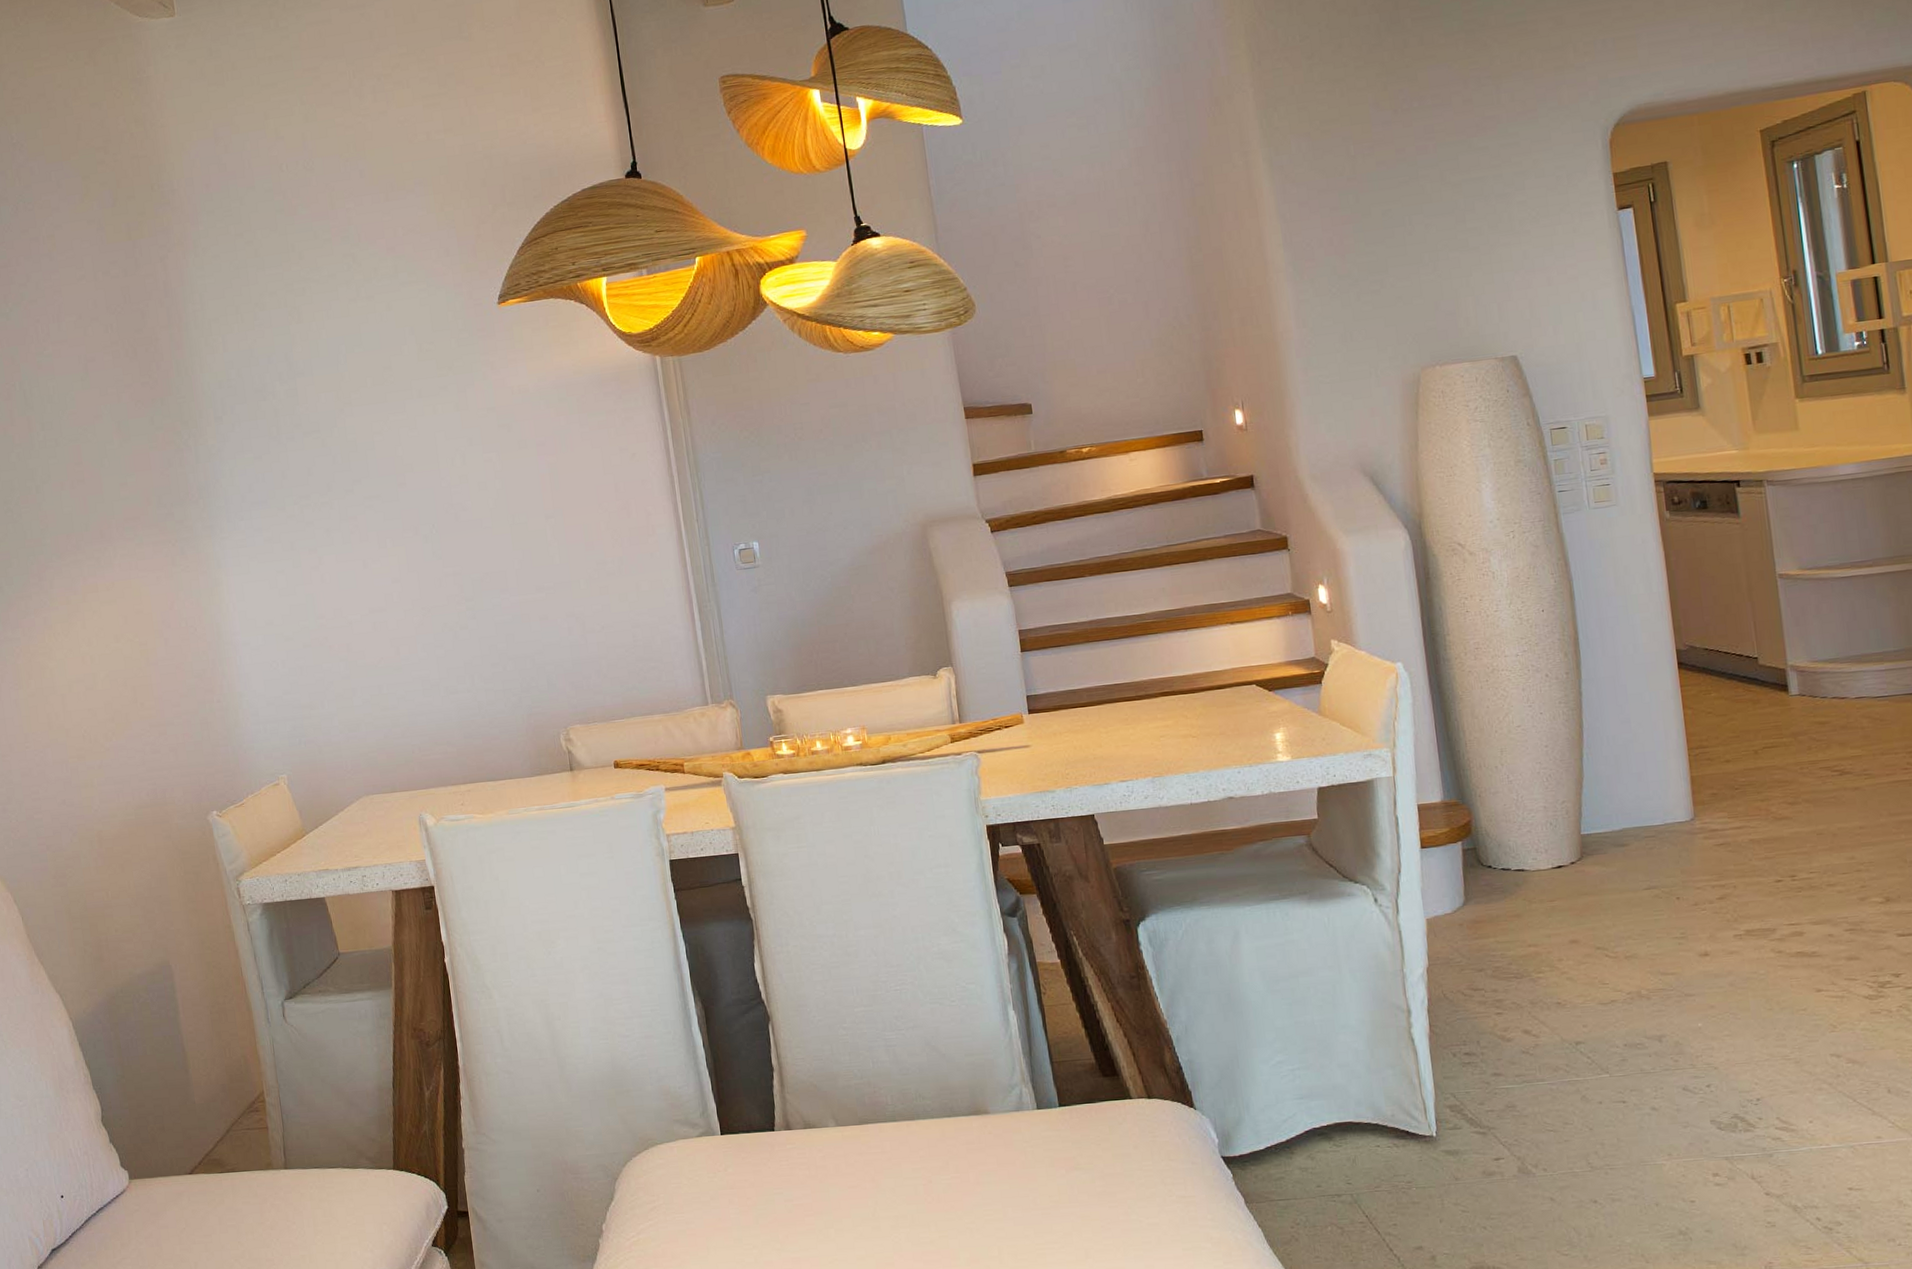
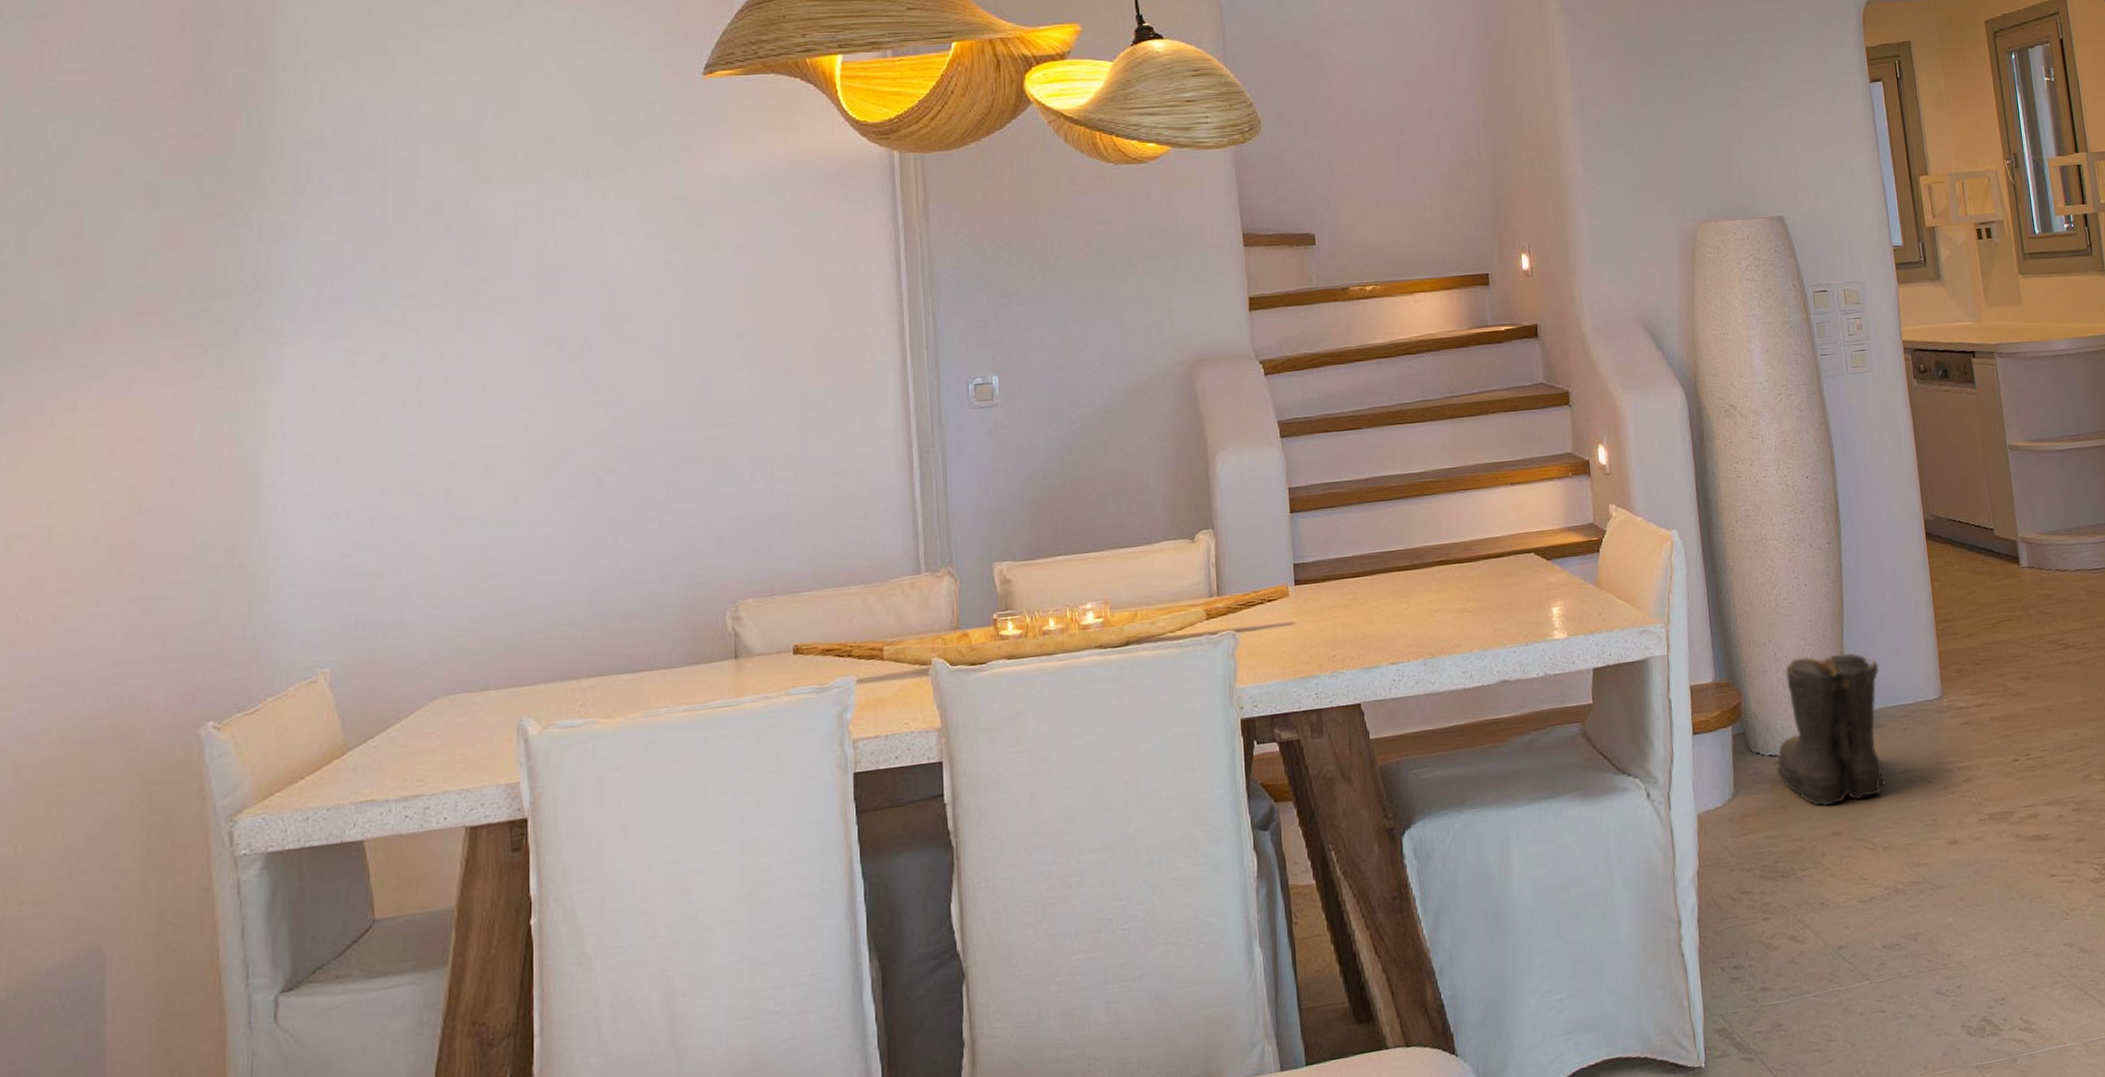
boots: none [1506,777,1630,916] -> present [1773,653,1887,806]

